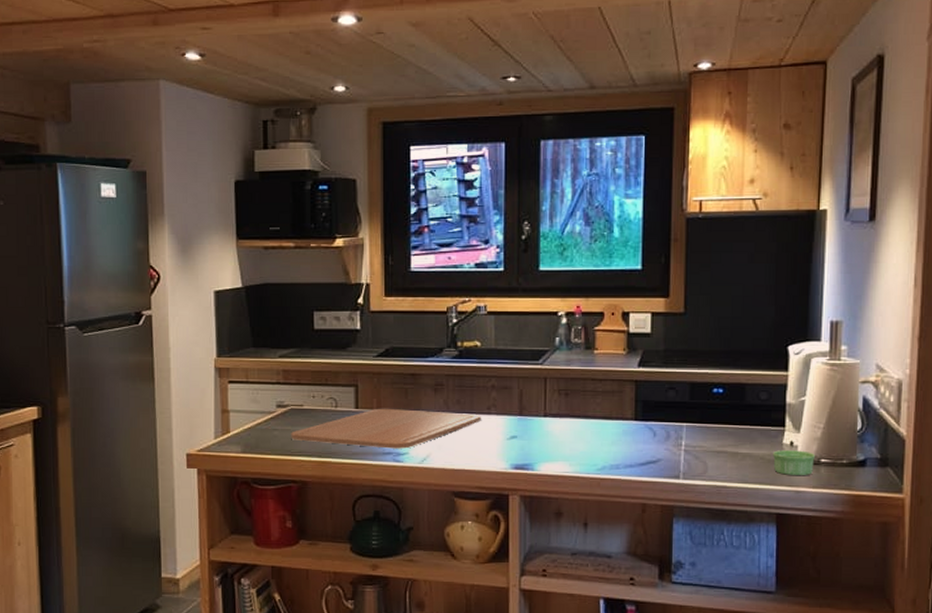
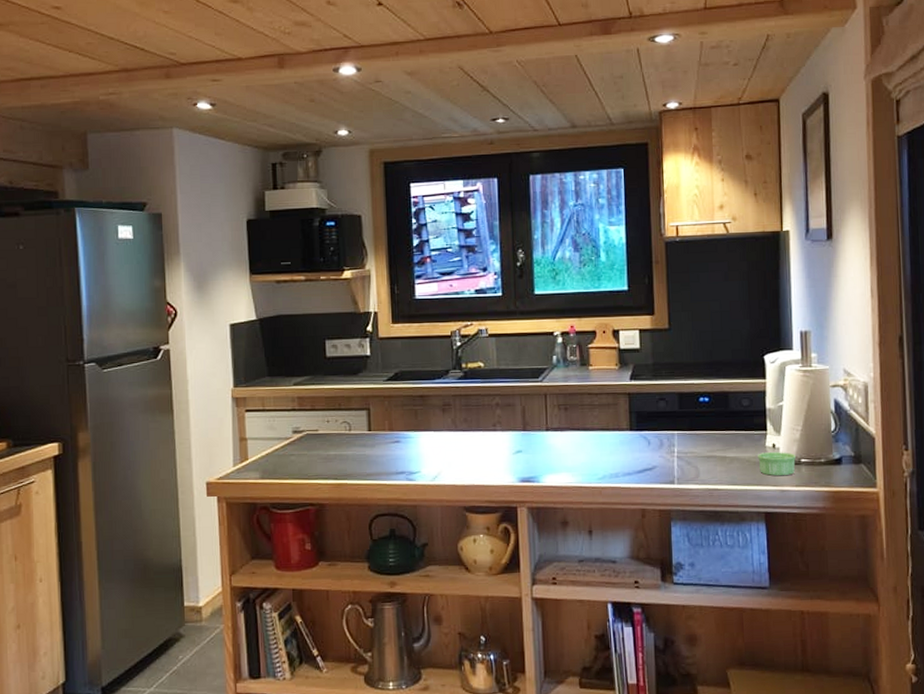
chopping board: present [291,408,481,449] -> none [307,429,487,468]

